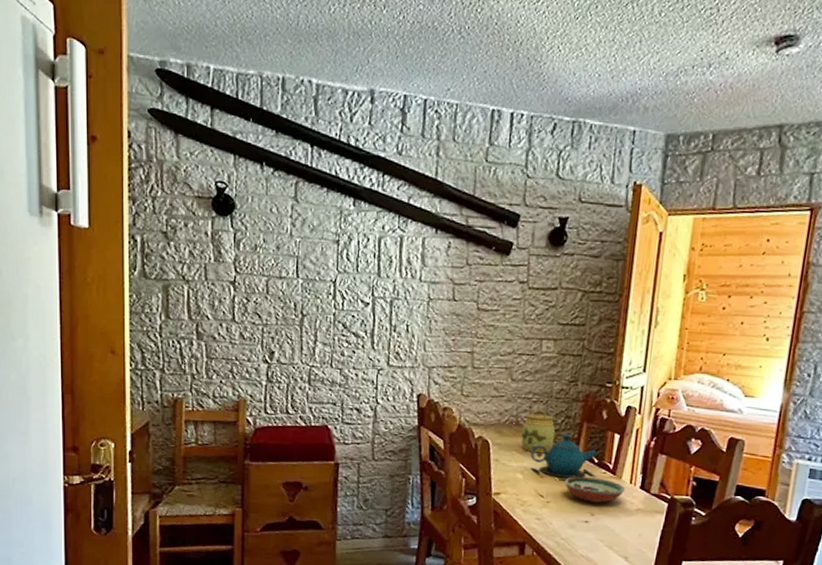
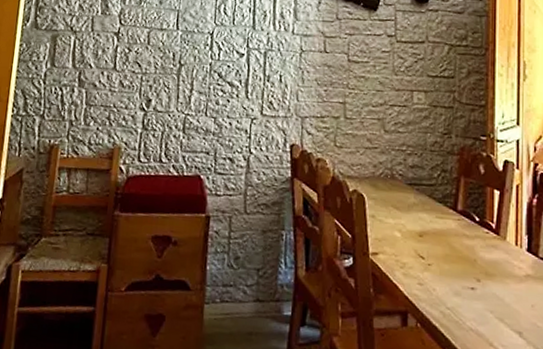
jar: present [521,409,556,453] -> none [397,161,432,210]
teapot: present [530,434,597,480] -> none [407,189,478,240]
decorative bowl: present [565,476,626,503] -> none [446,236,512,267]

